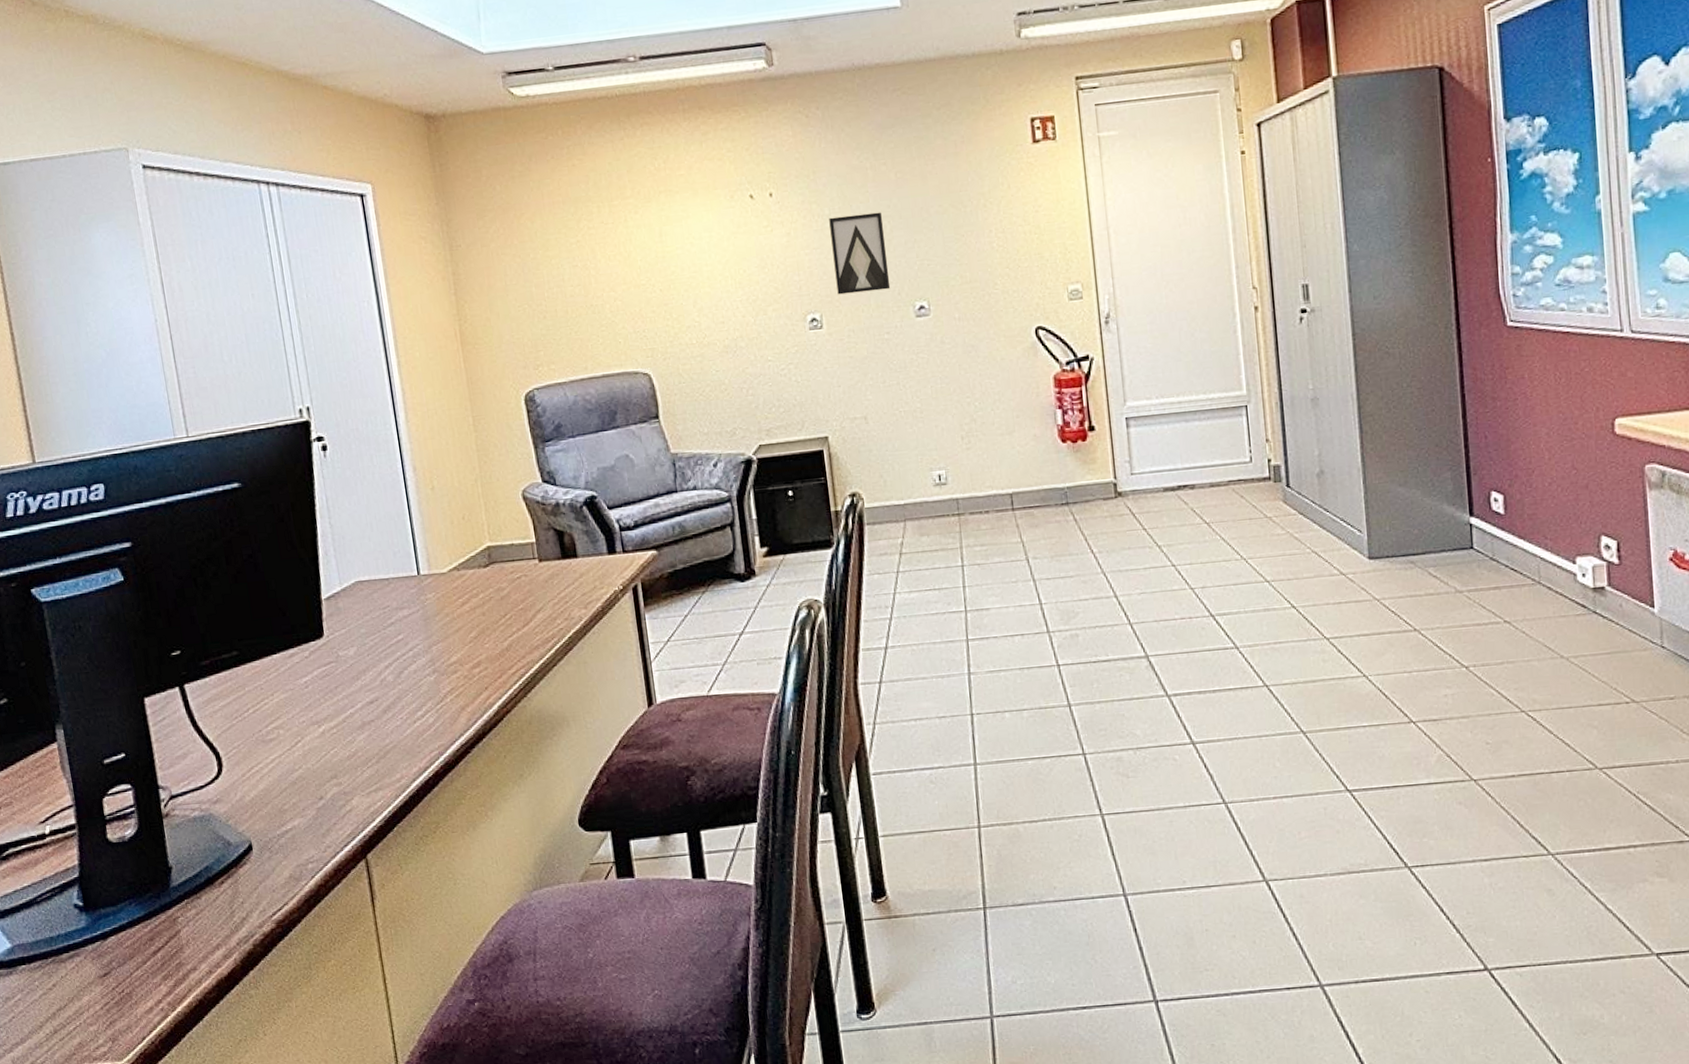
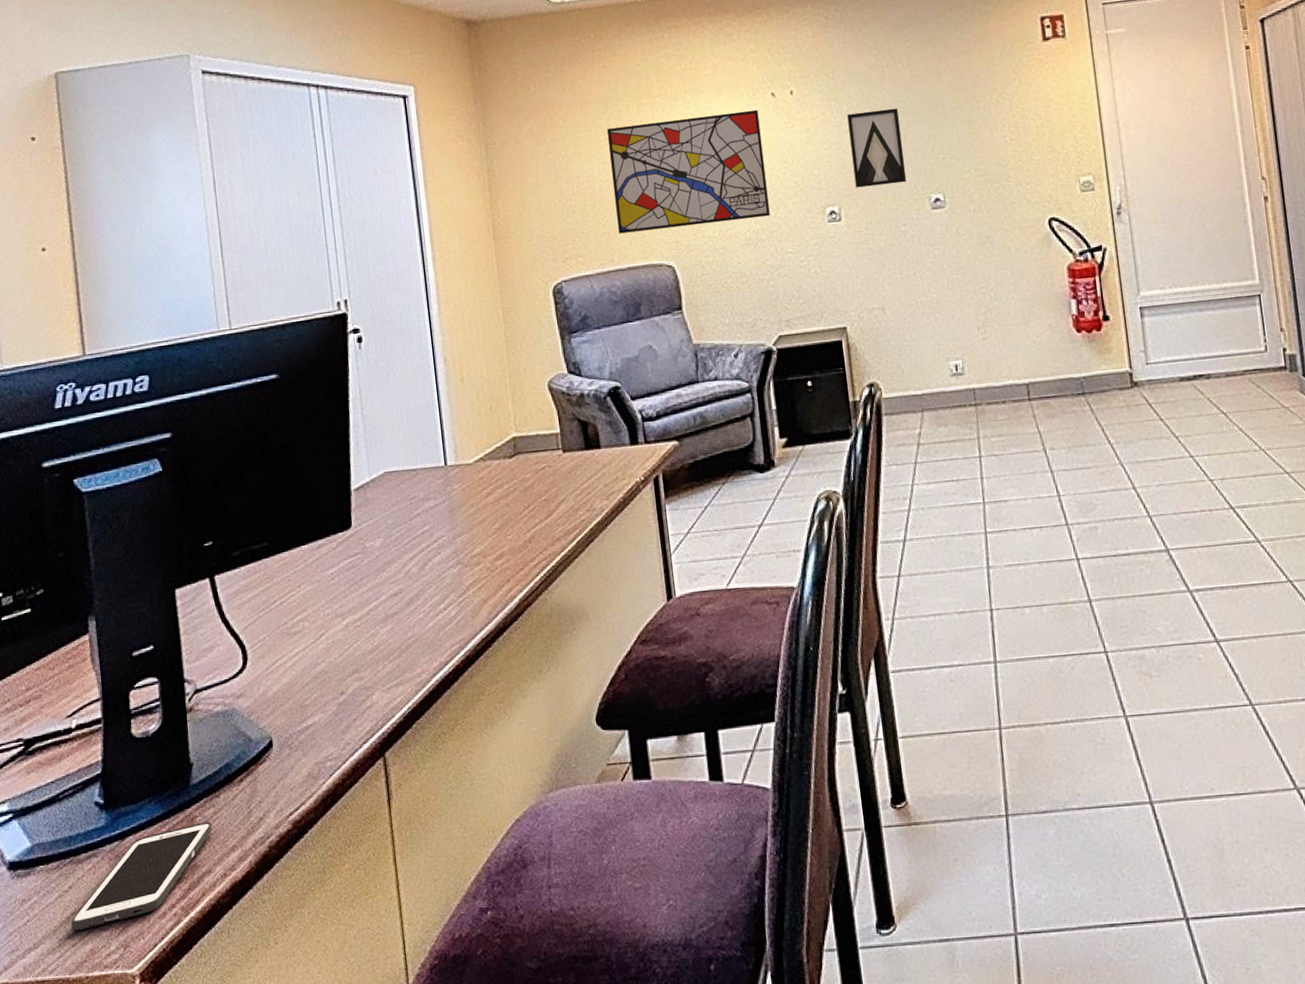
cell phone: none [56,921,195,1026] -> present [70,821,212,931]
wall art: none [577,212,749,341] -> present [606,109,770,234]

